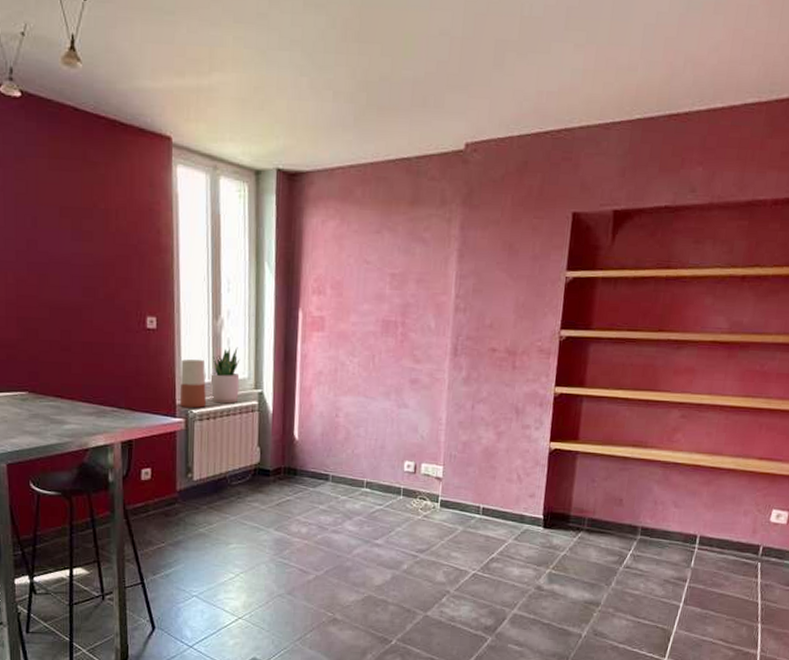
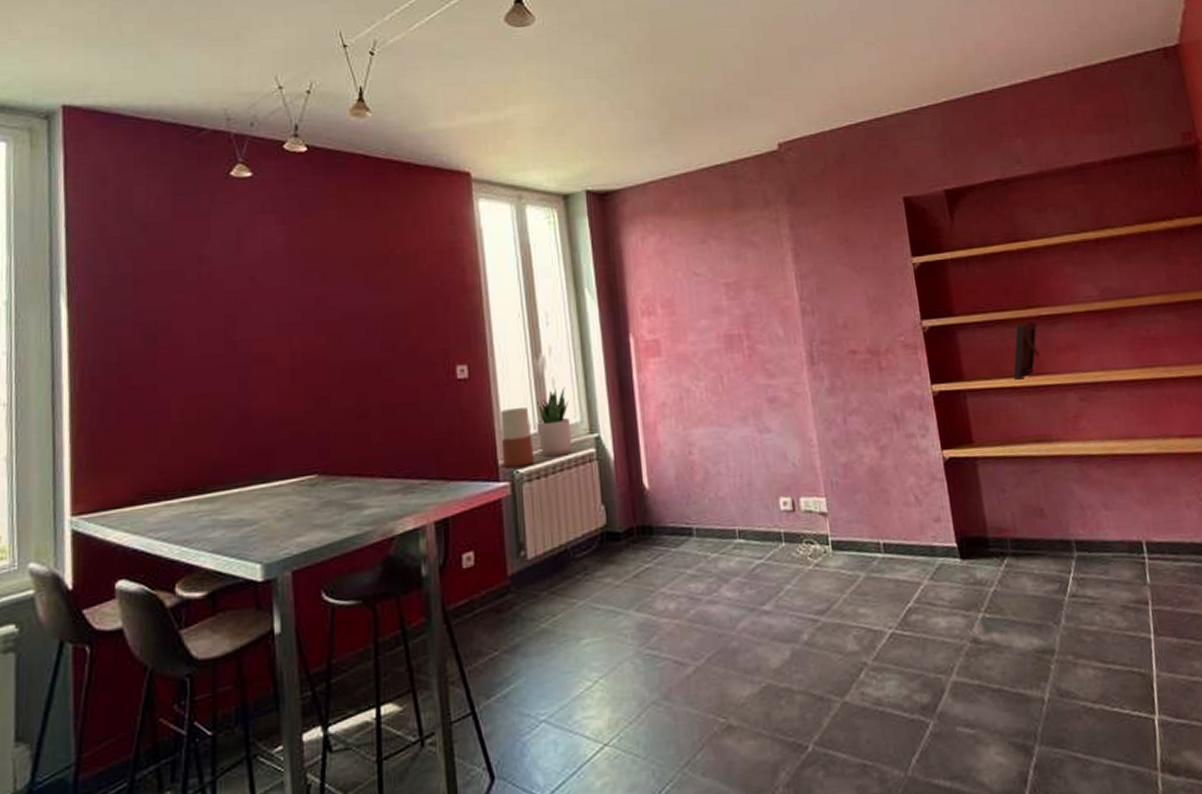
picture frame: none [629,344,664,393] -> present [1013,323,1040,380]

